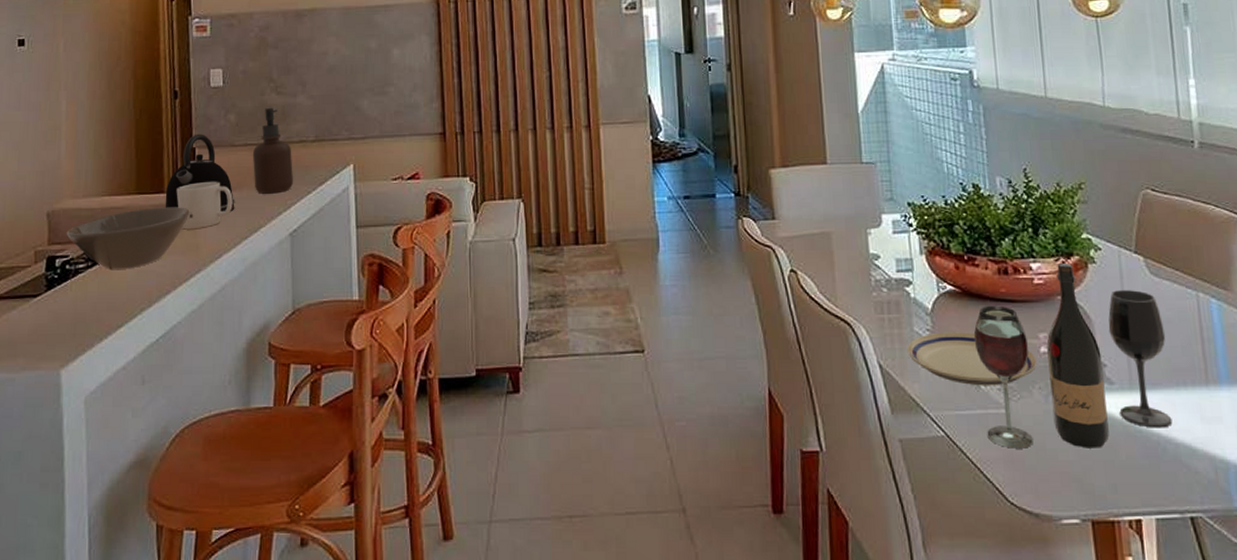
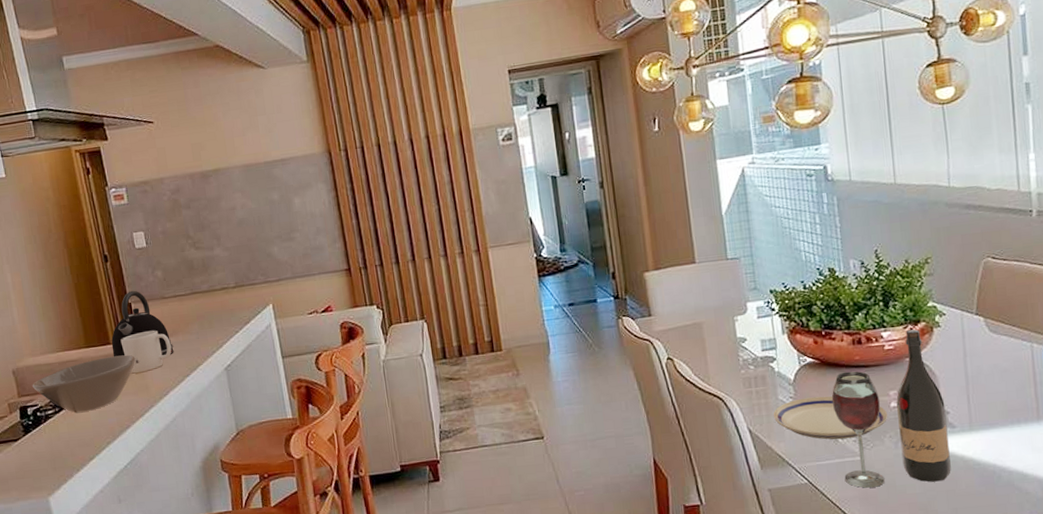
soap dispenser: present [252,107,293,194] -> none [182,261,222,337]
wine glass: present [1108,290,1173,428] -> none [951,346,1007,461]

